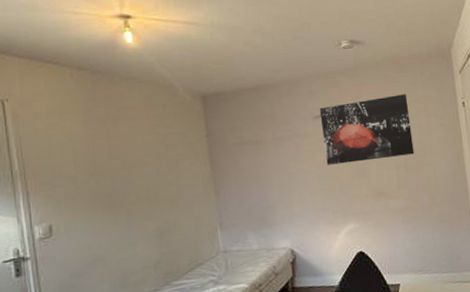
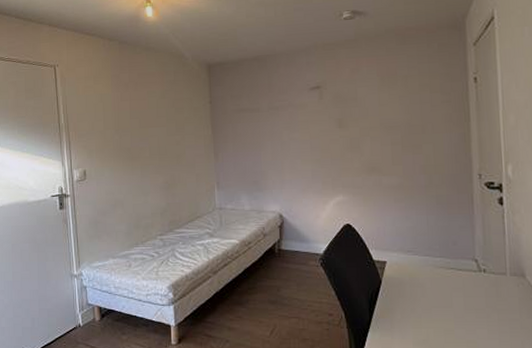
wall art: present [319,94,415,165] -> none [315,67,413,137]

